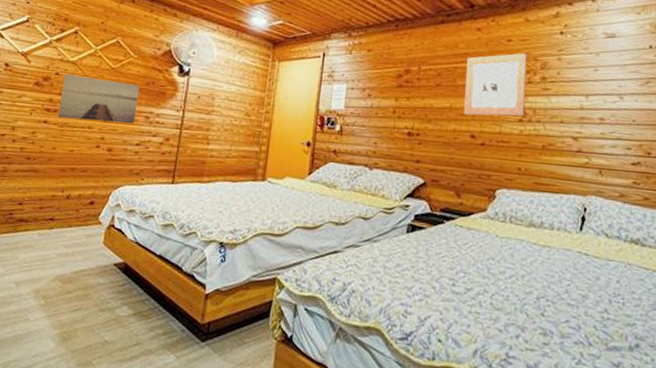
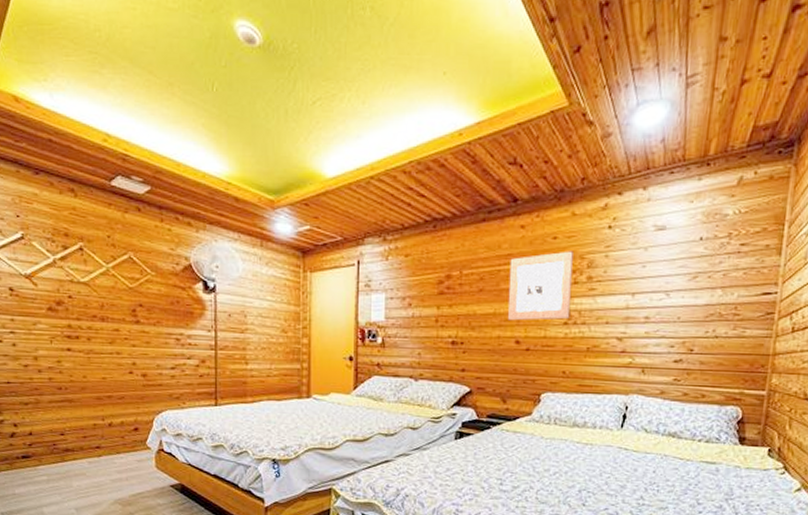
wall art: present [57,73,140,124] -> none [79,296,165,347]

